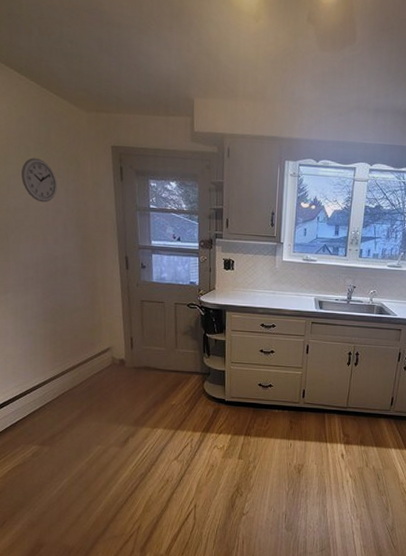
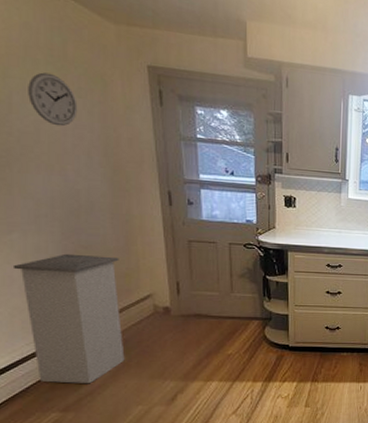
trash can: none [7,310,88,423] -> present [12,253,125,384]

